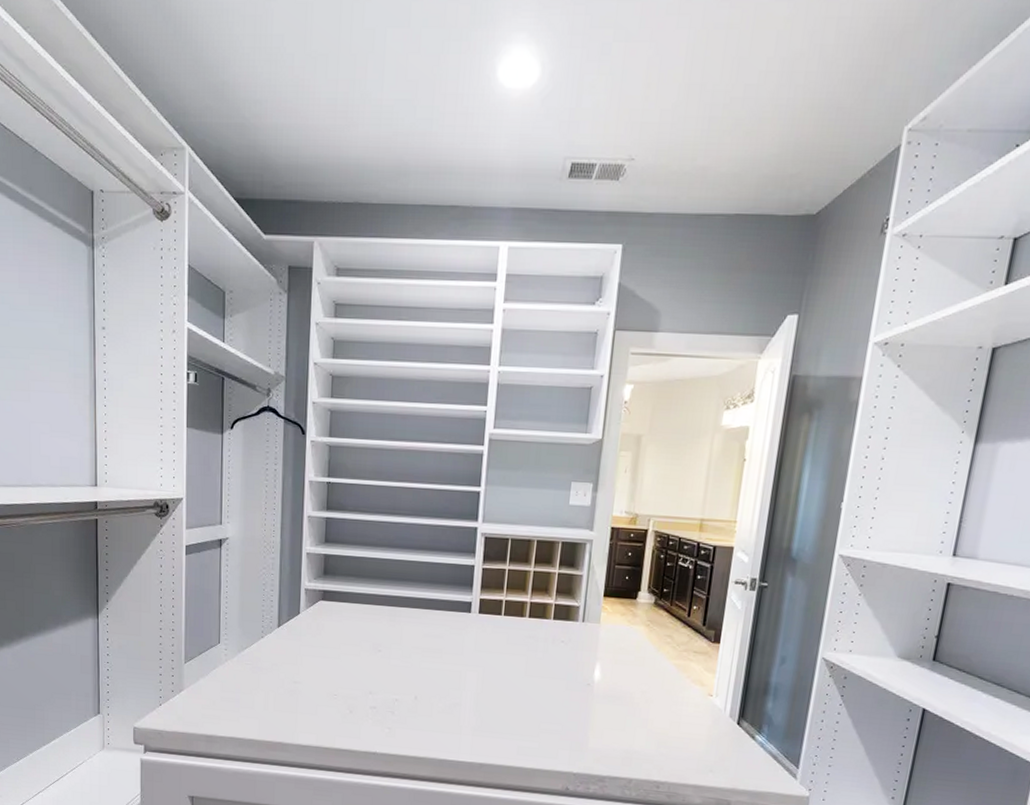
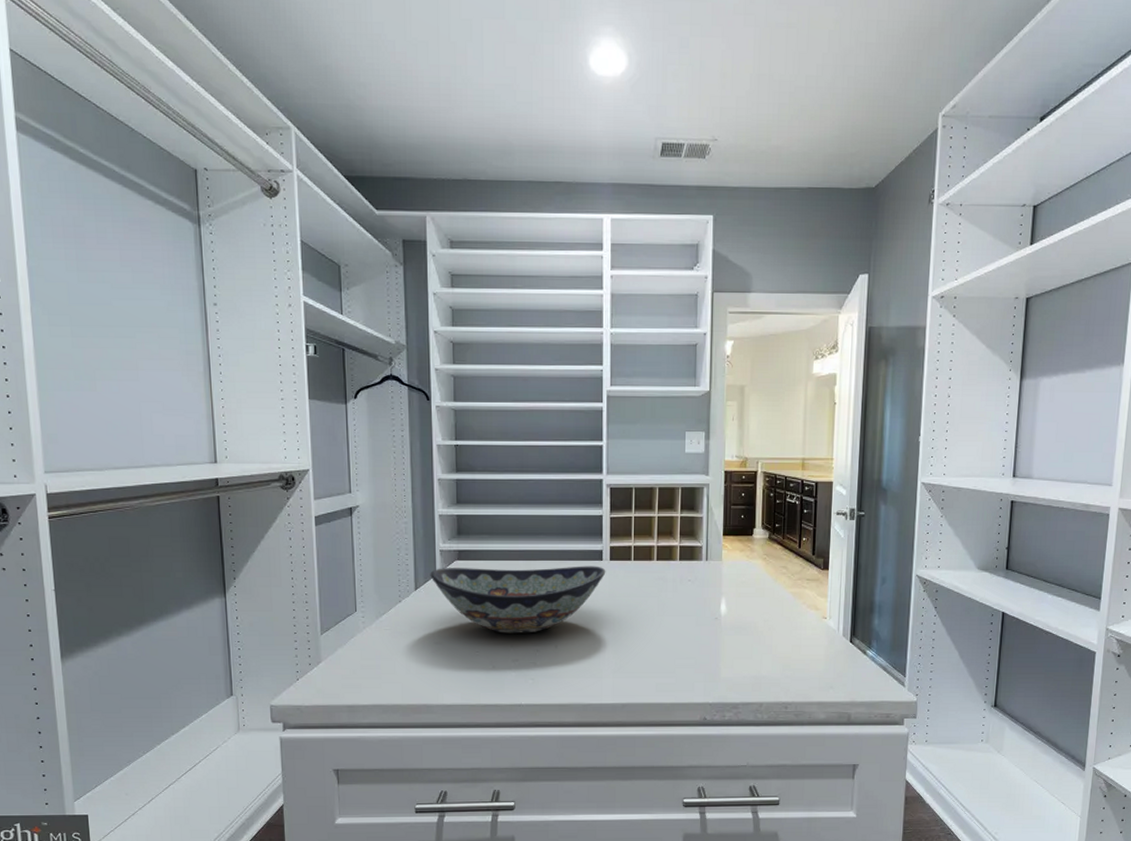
decorative bowl: none [293,607,474,682] -> present [430,566,606,633]

